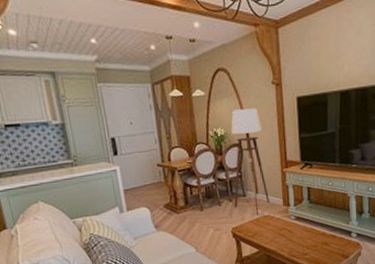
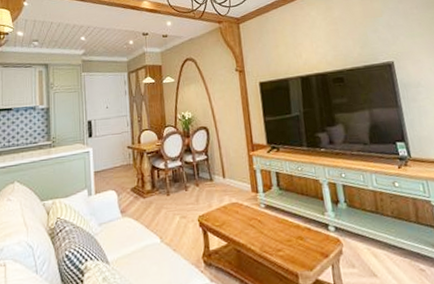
floor lamp: present [231,108,269,215] -> none [198,93,237,202]

